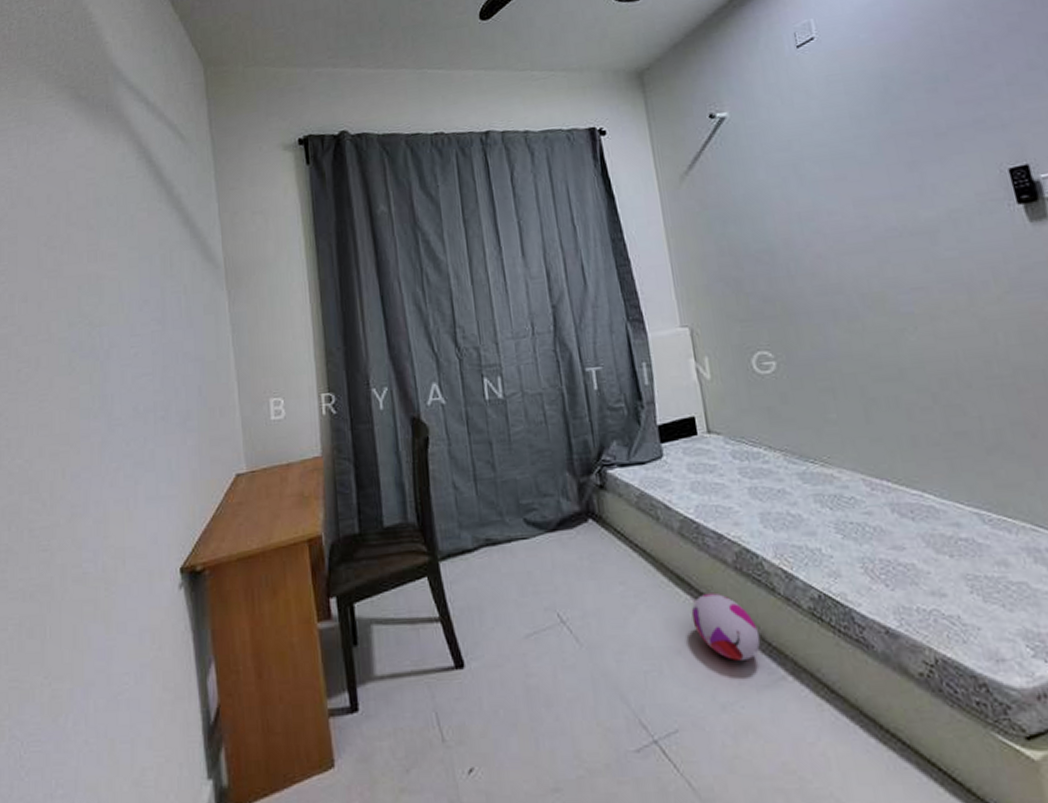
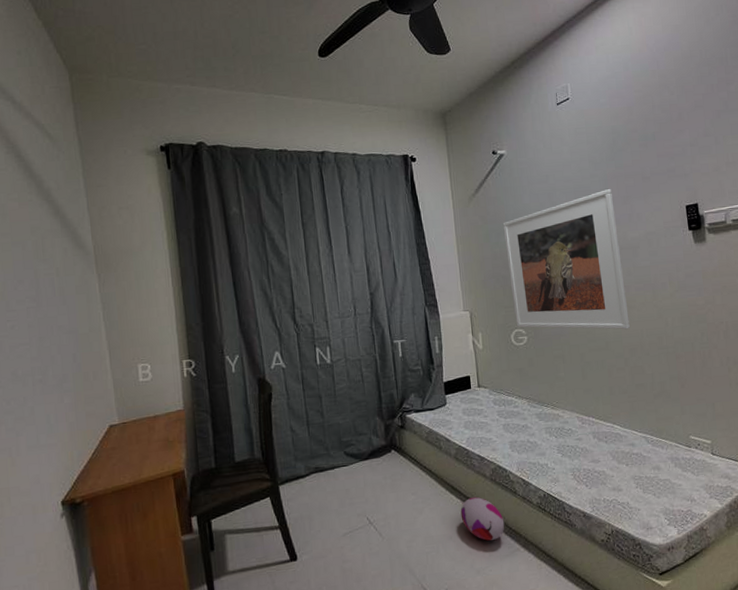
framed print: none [729,153,936,350] -> present [502,189,630,330]

